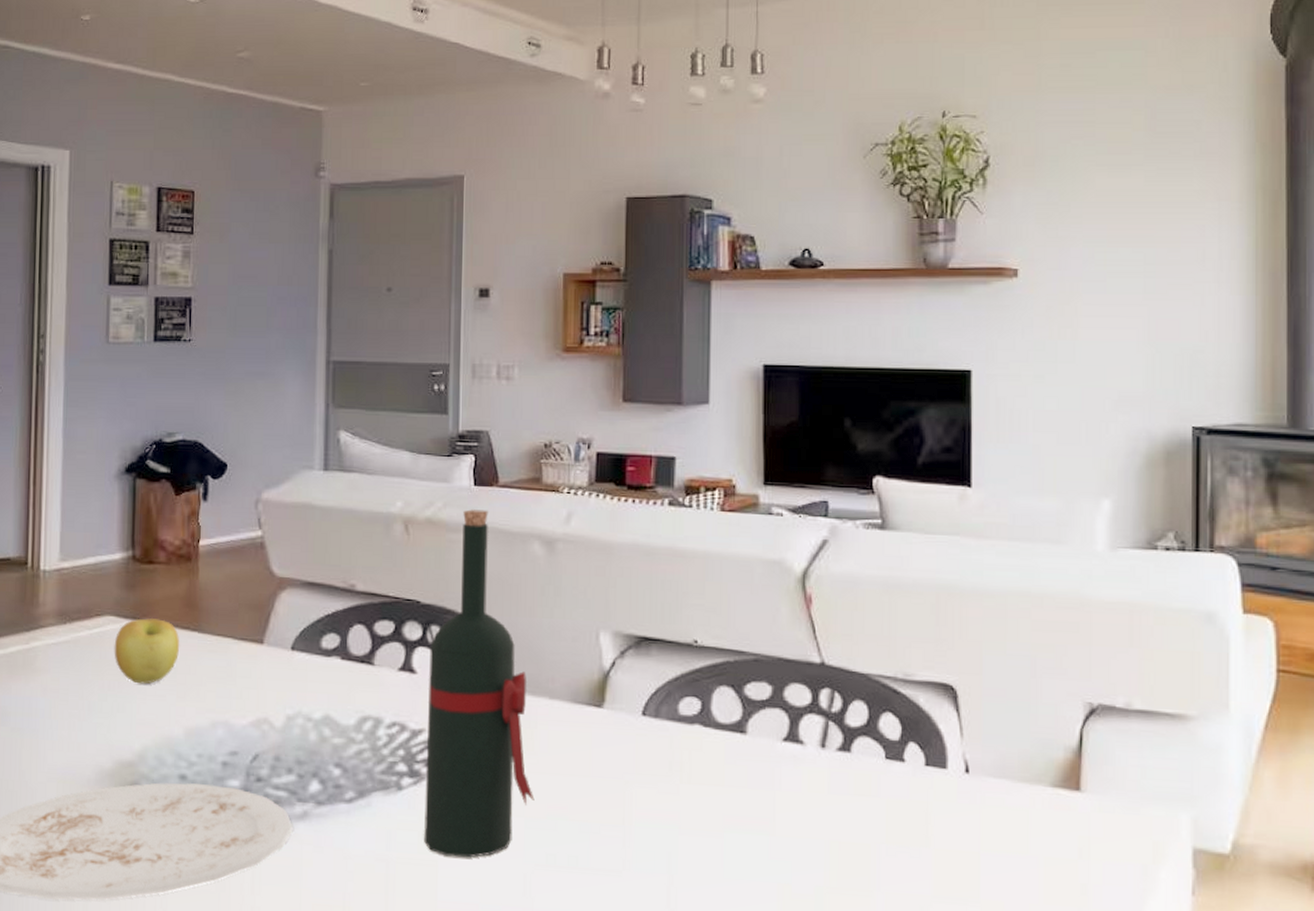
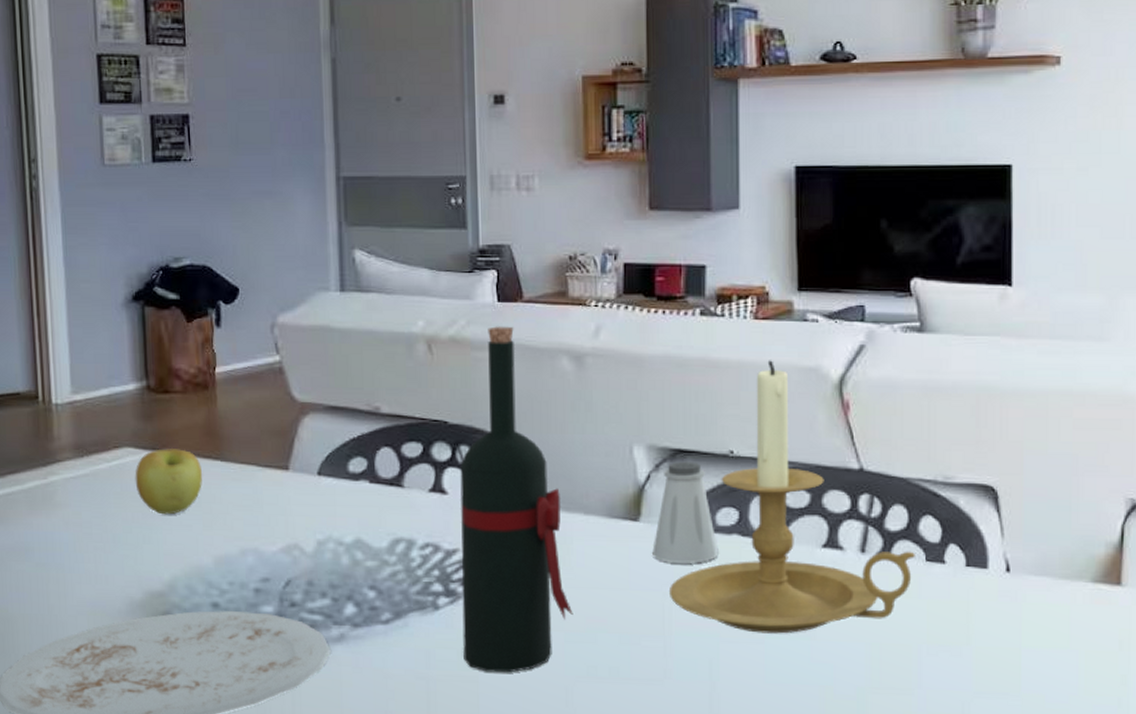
saltshaker: none [615,649,680,753] -> present [652,461,719,563]
candle holder: none [629,552,875,828] -> present [668,360,915,634]

